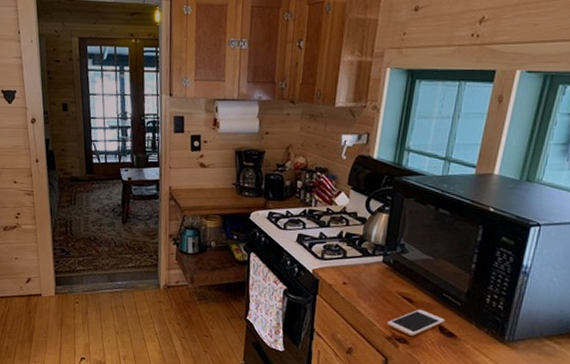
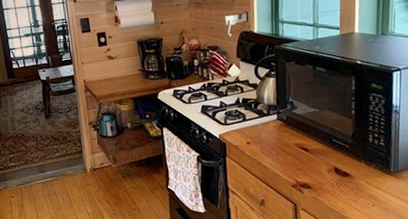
cell phone: present [387,309,445,337] -> none [290,155,339,181]

